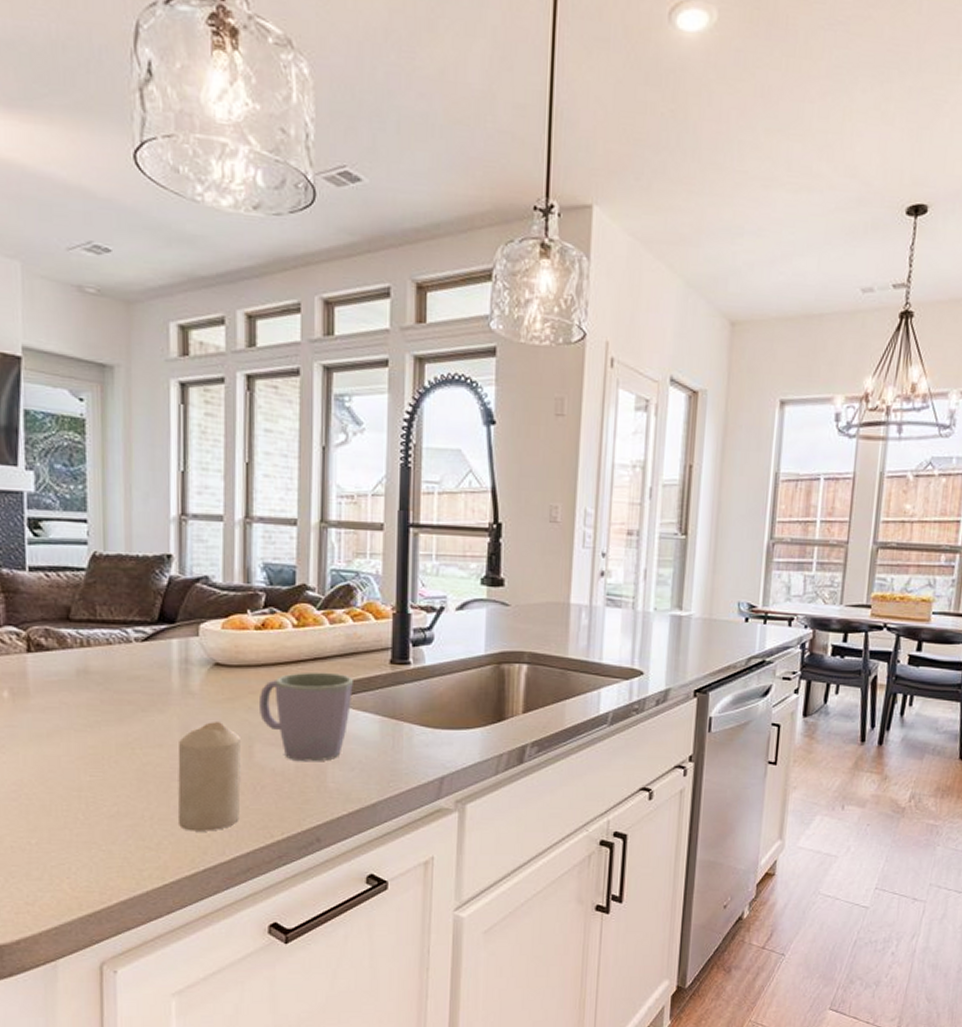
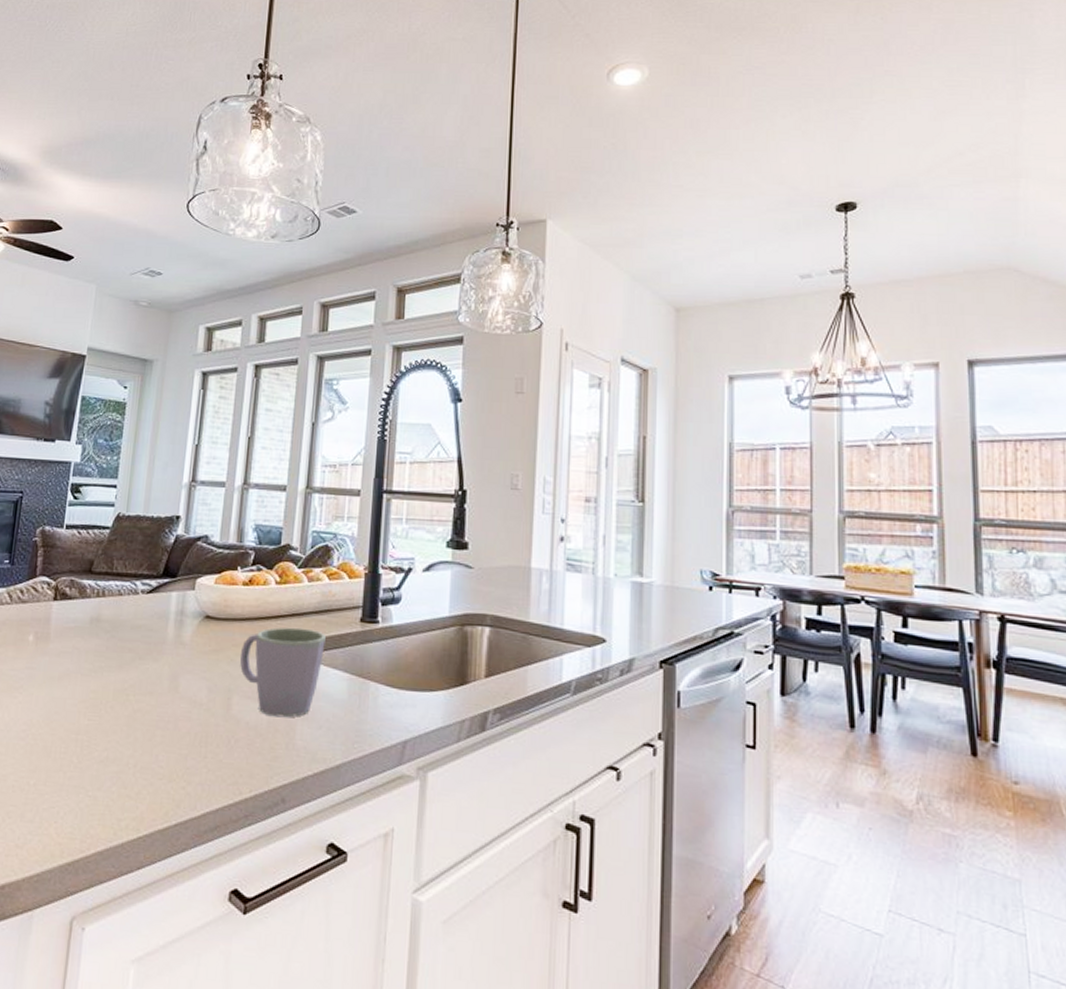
candle: present [178,722,241,832] -> none [158,672,221,784]

